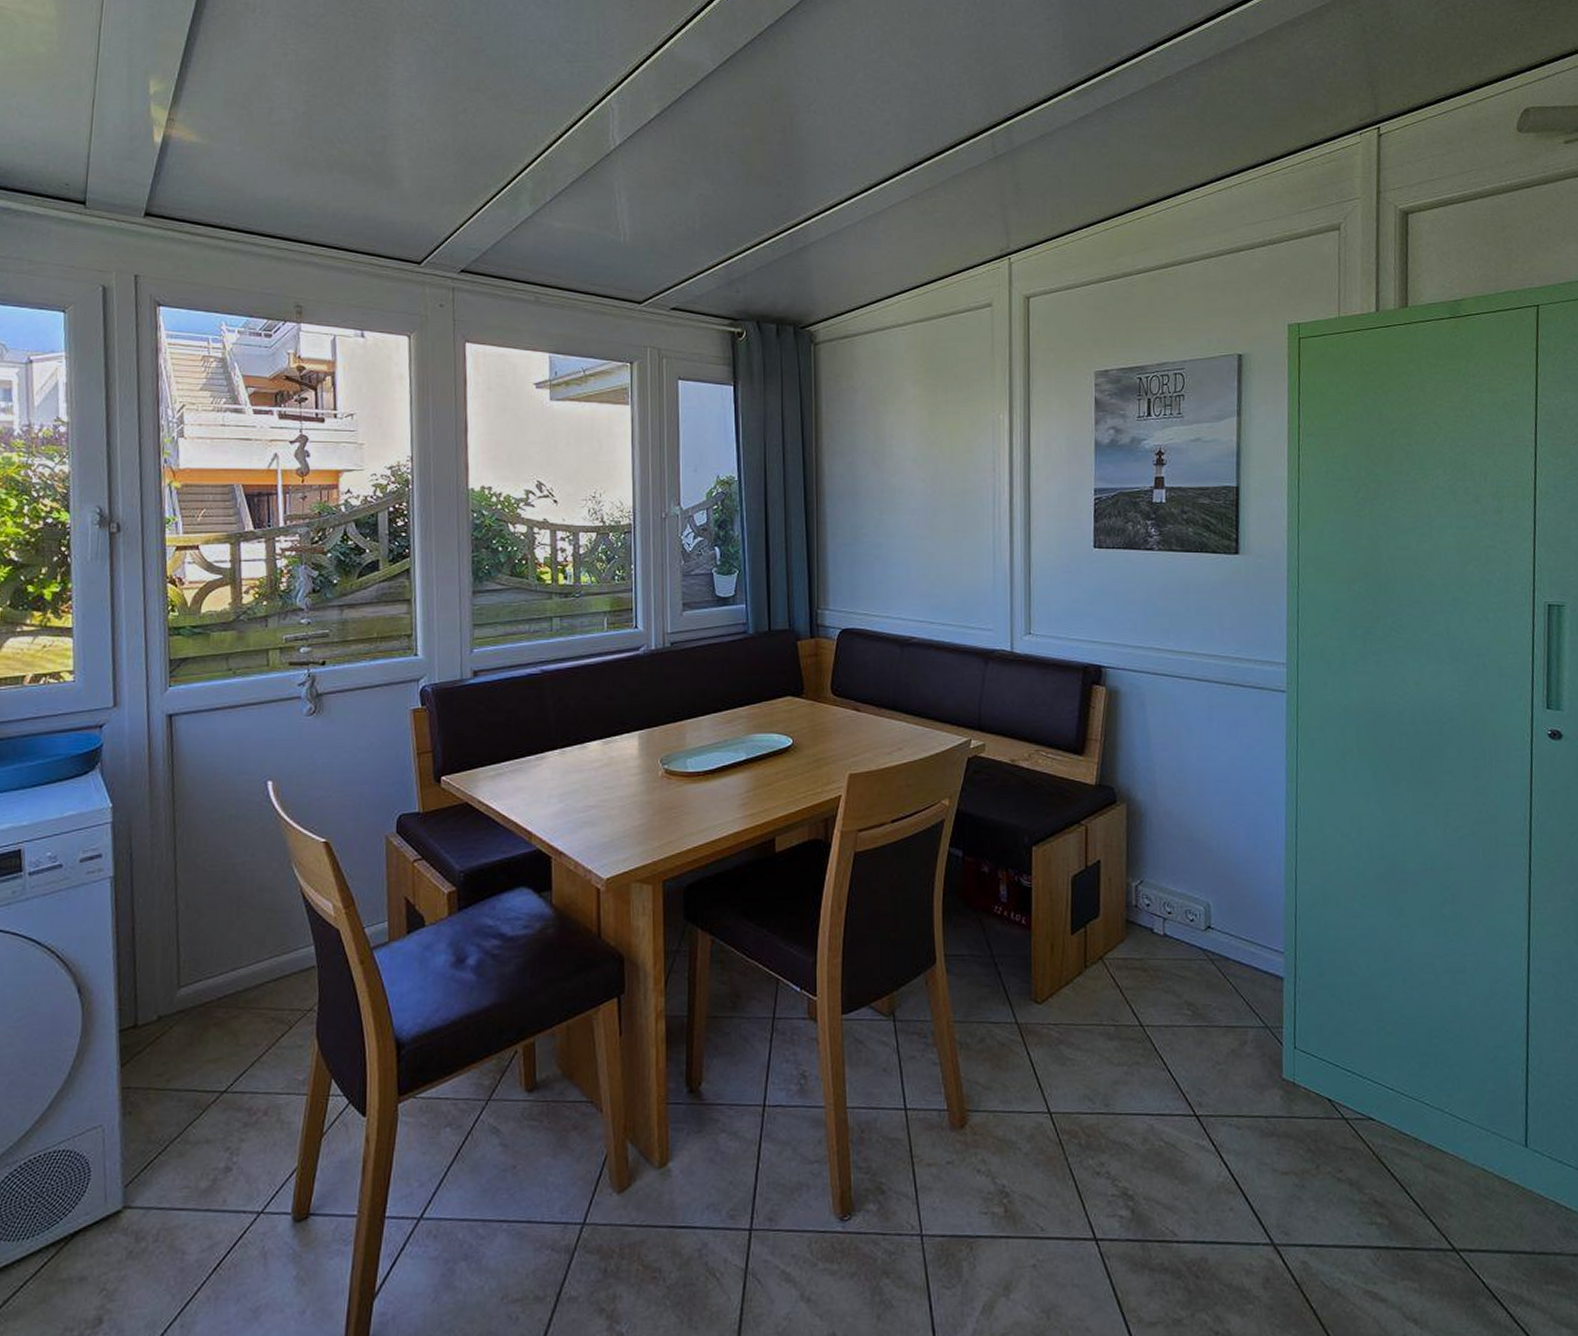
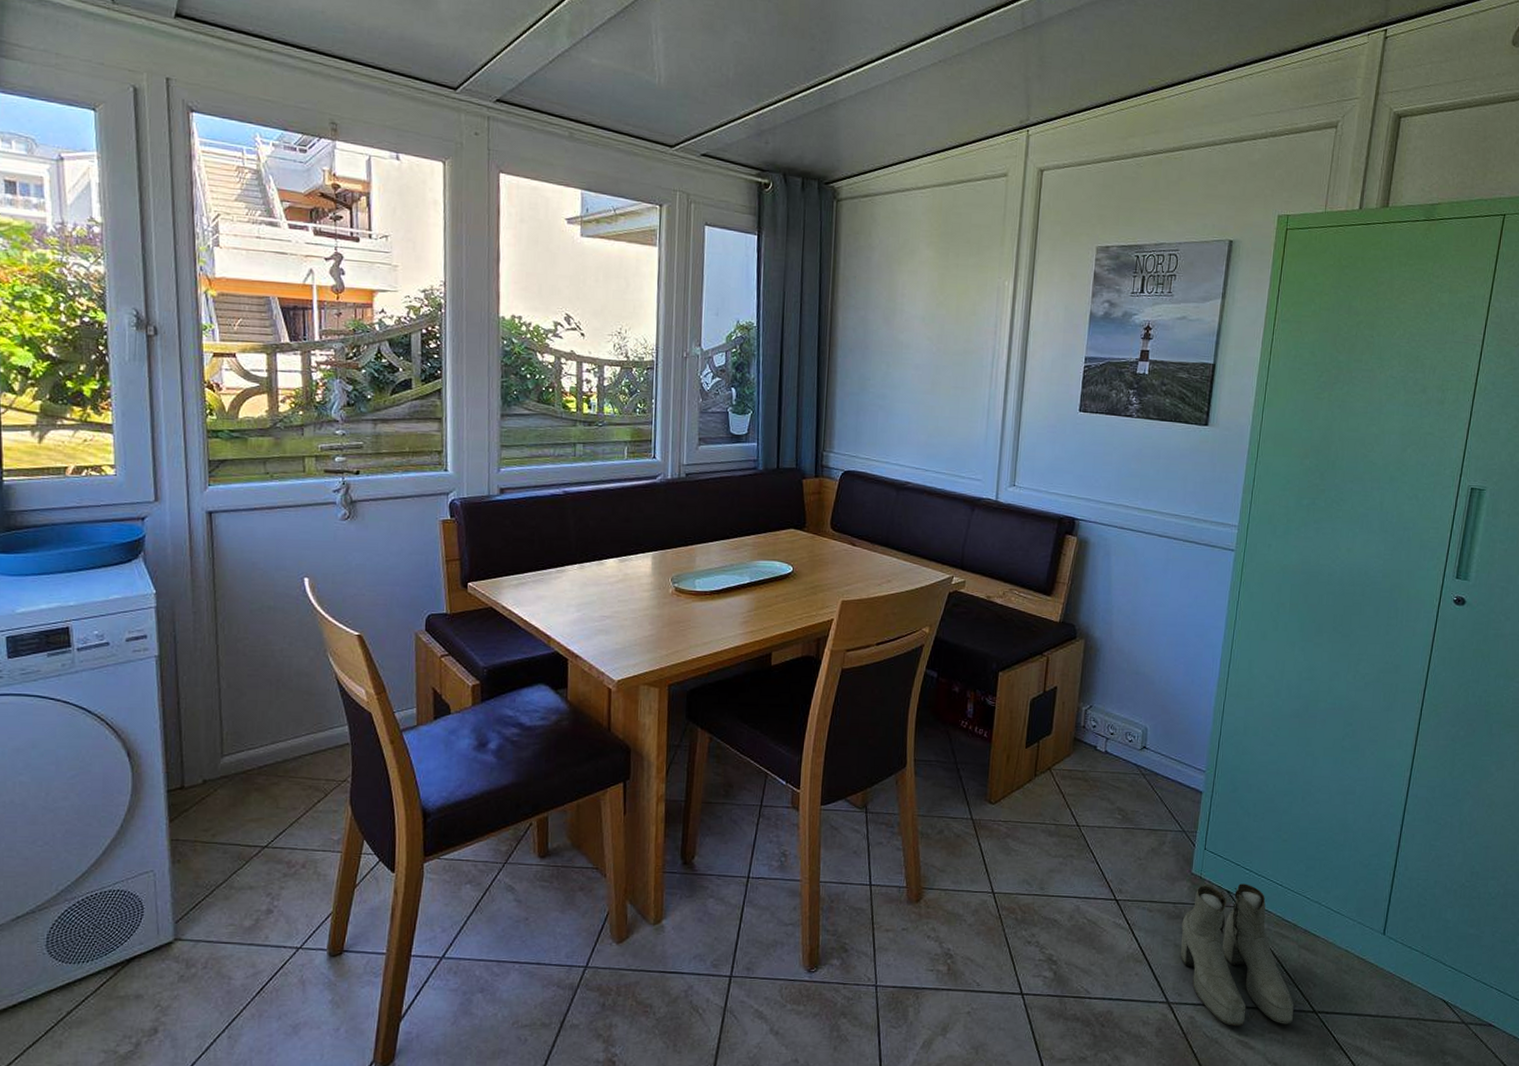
boots: none [1278,1089,1429,1272] -> present [1180,884,1294,1026]

